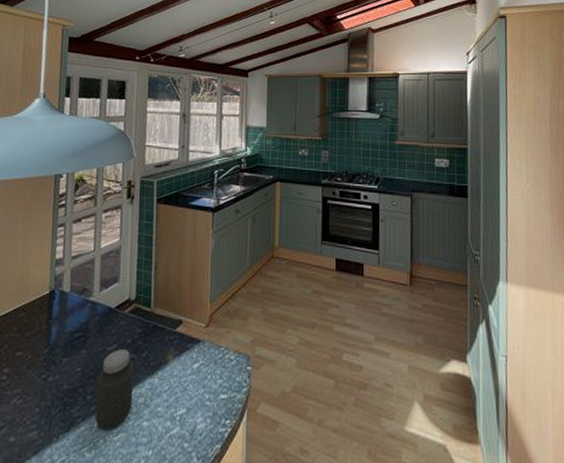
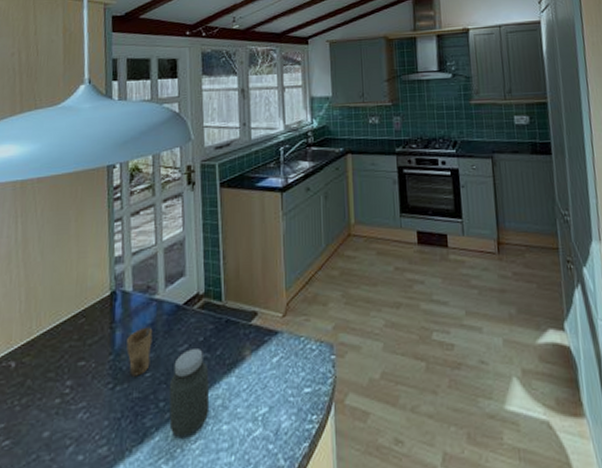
cup: none [60,324,86,370] -> present [126,325,153,377]

